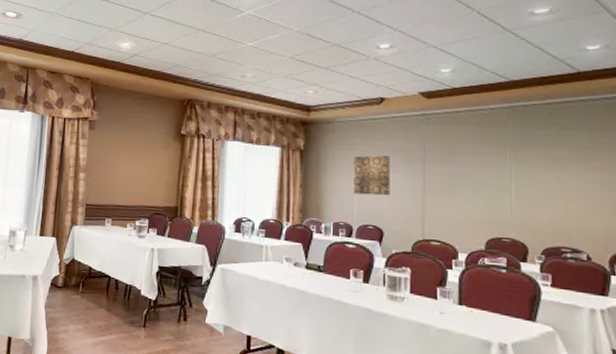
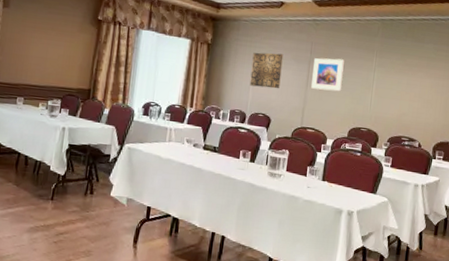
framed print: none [428,156,469,196] -> present [311,58,344,92]

